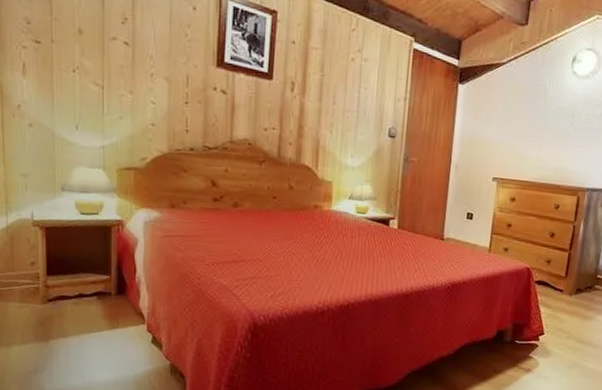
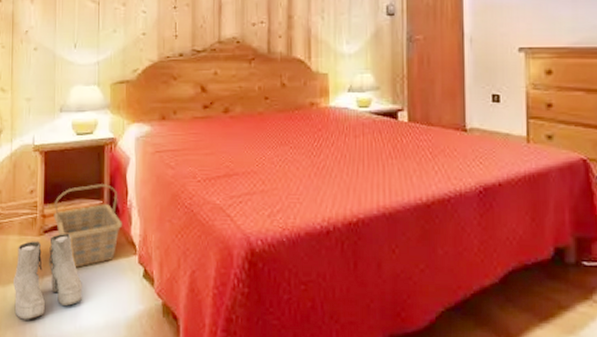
boots: none [16,302,90,377] -> present [13,232,82,320]
basket: none [58,261,130,333] -> present [54,184,122,268]

